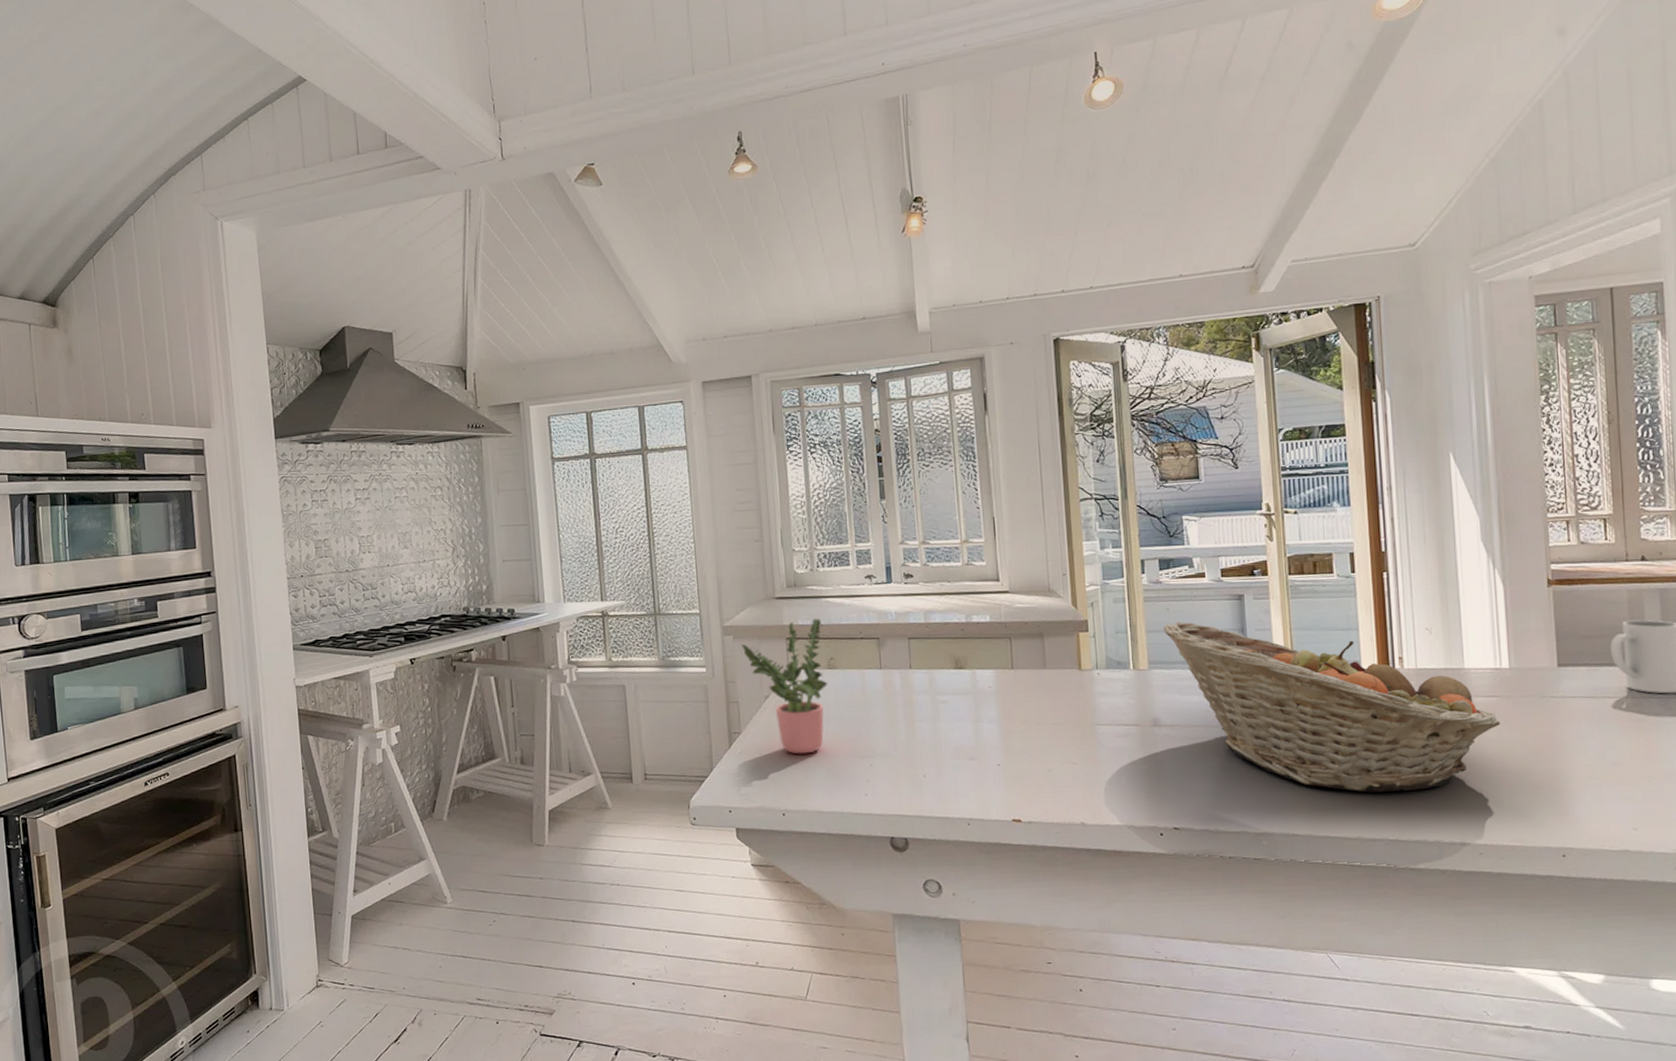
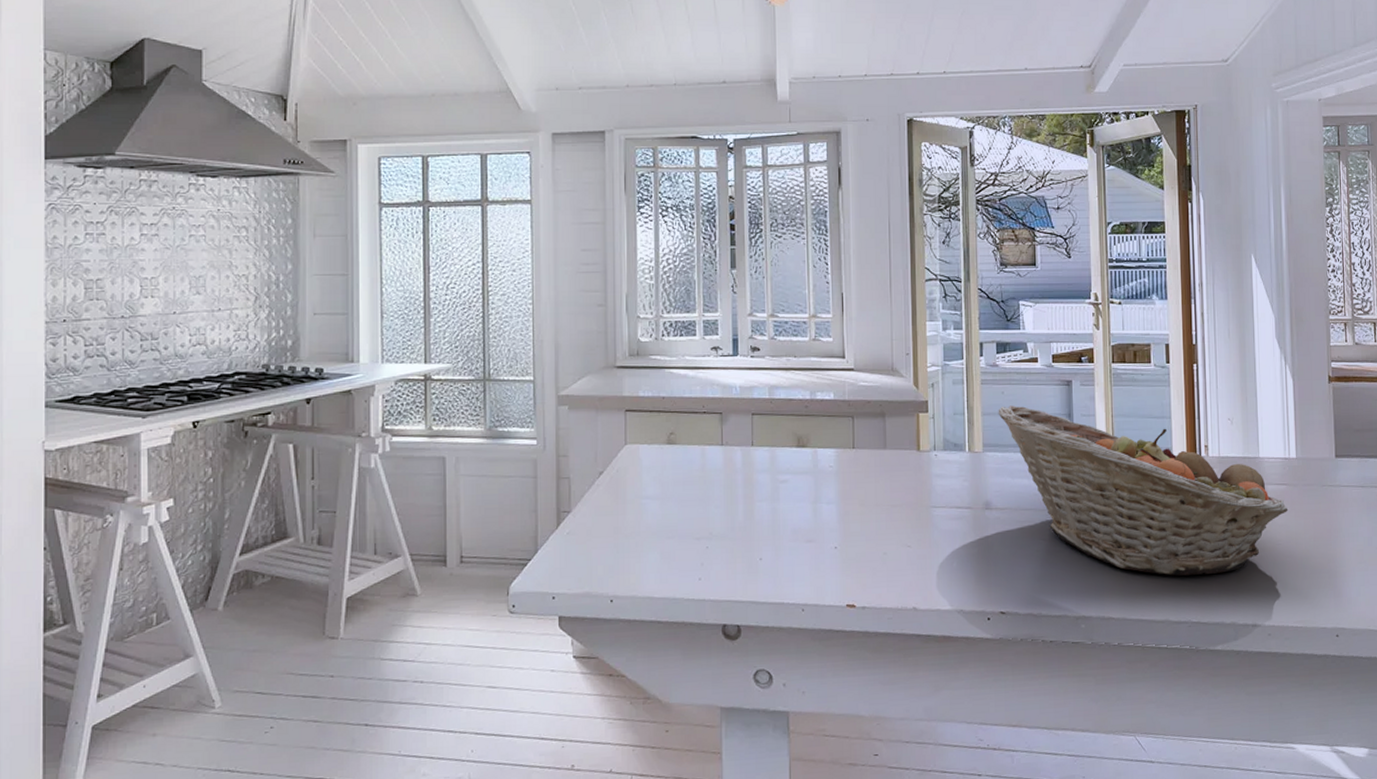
potted plant: present [741,618,828,754] -> none [577,390,666,535]

